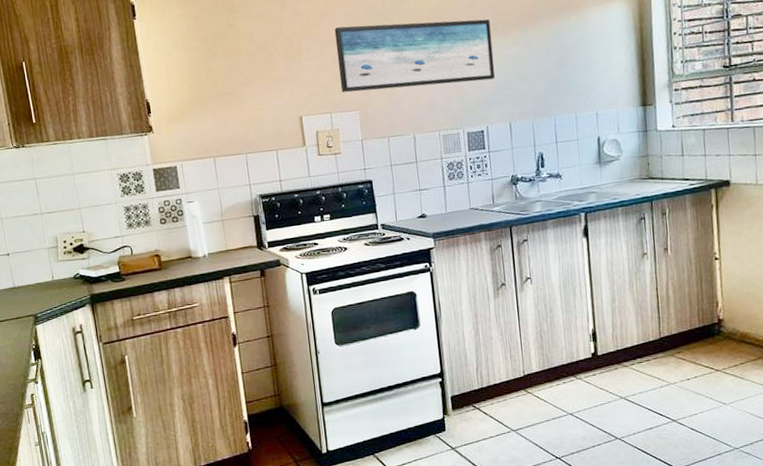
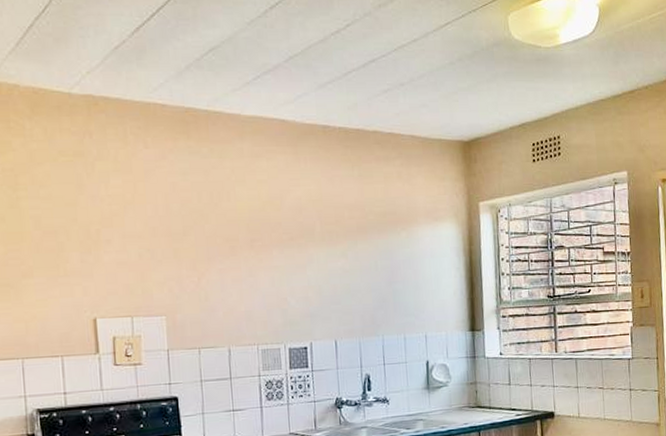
wall art: present [334,19,495,93] -> none [141,219,321,295]

